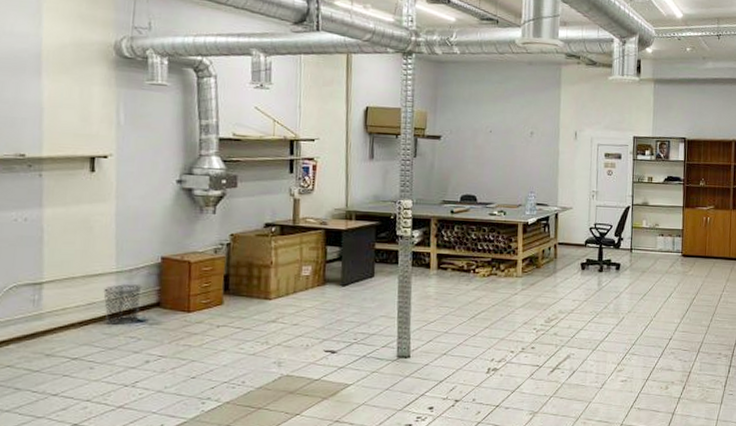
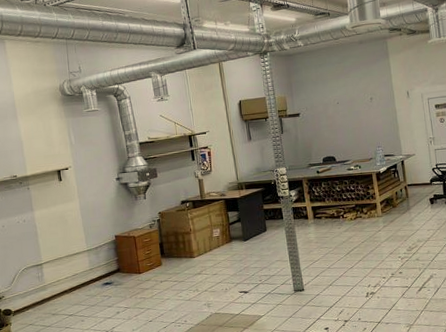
waste bin: present [103,284,142,325] -> none [81,257,108,289]

